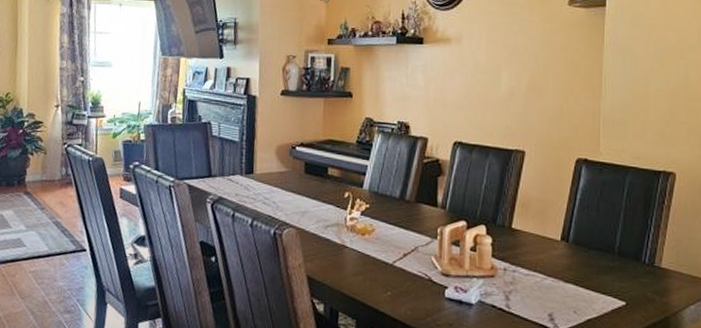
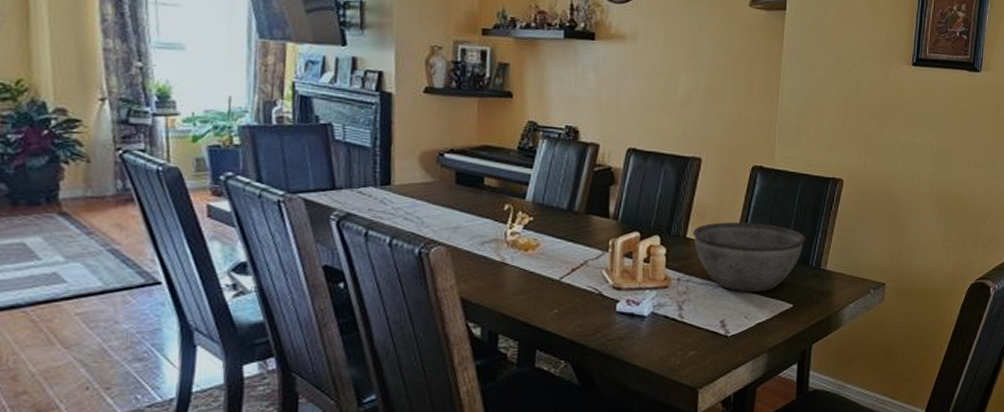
bowl: none [518,213,637,287] -> present [692,221,806,292]

